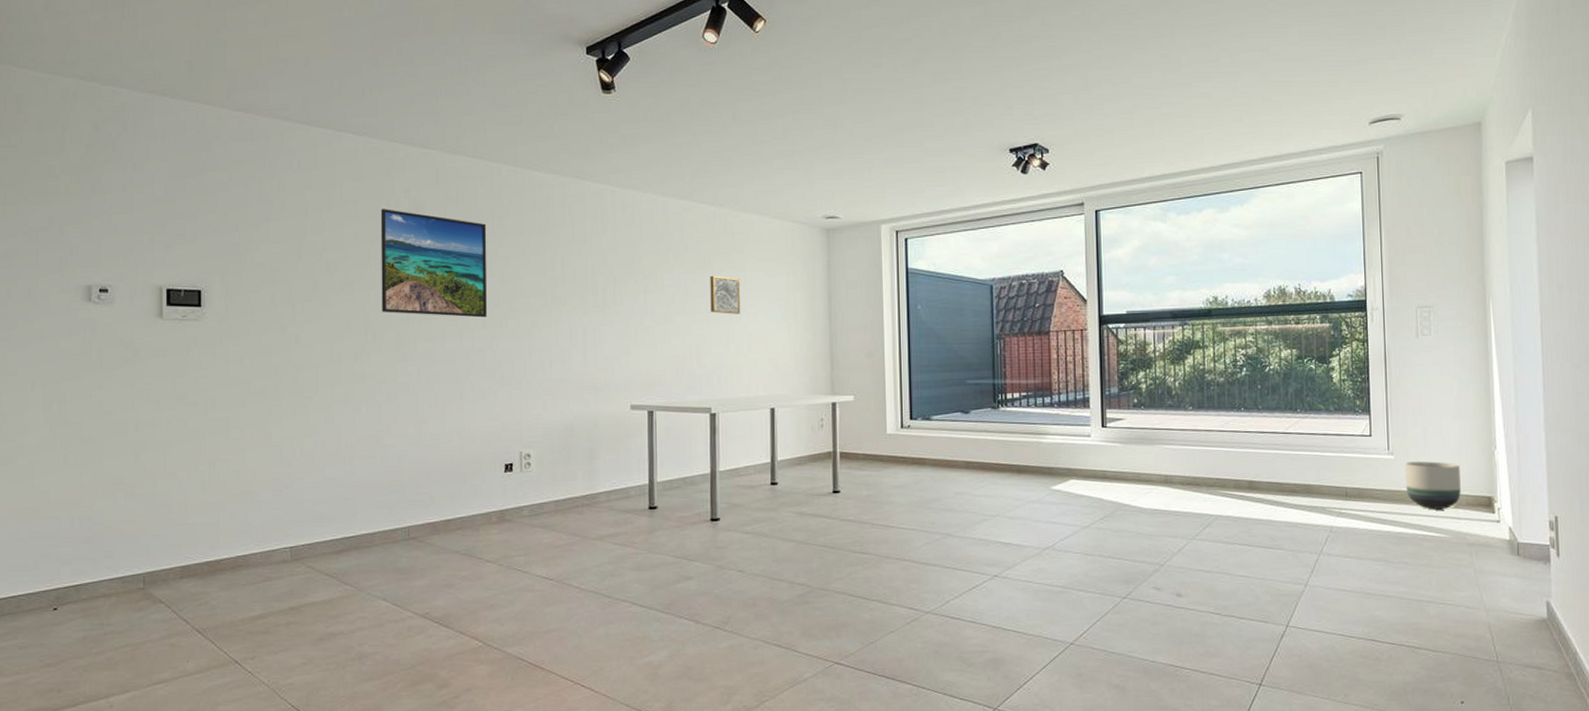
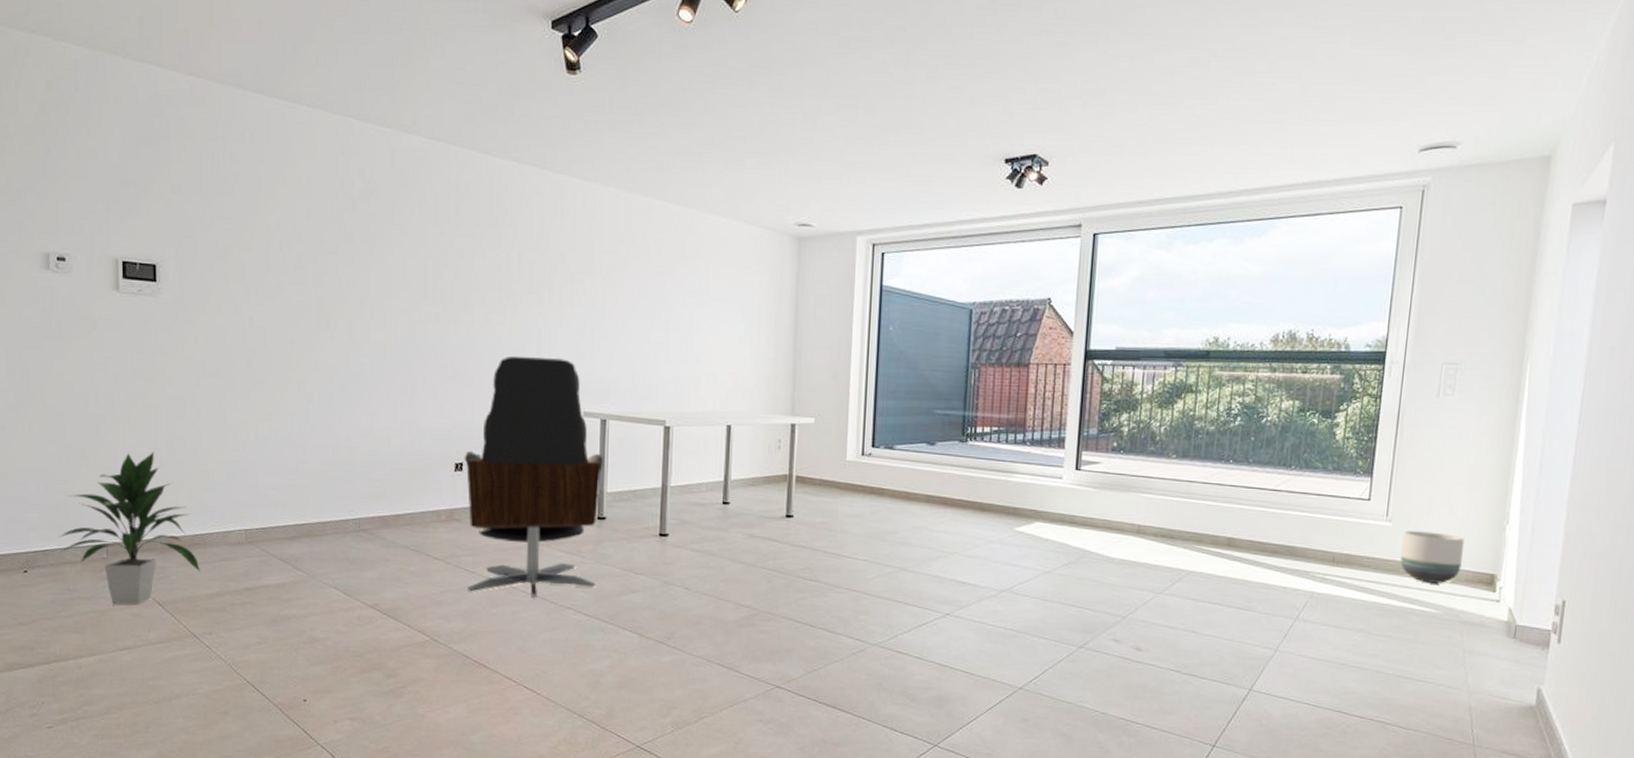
indoor plant: none [93,475,243,636] -> present [59,452,200,605]
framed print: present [380,209,487,318] -> none [334,189,442,311]
office chair: none [514,355,652,594] -> present [464,355,603,599]
wall art: present [710,275,741,314] -> none [670,281,703,324]

